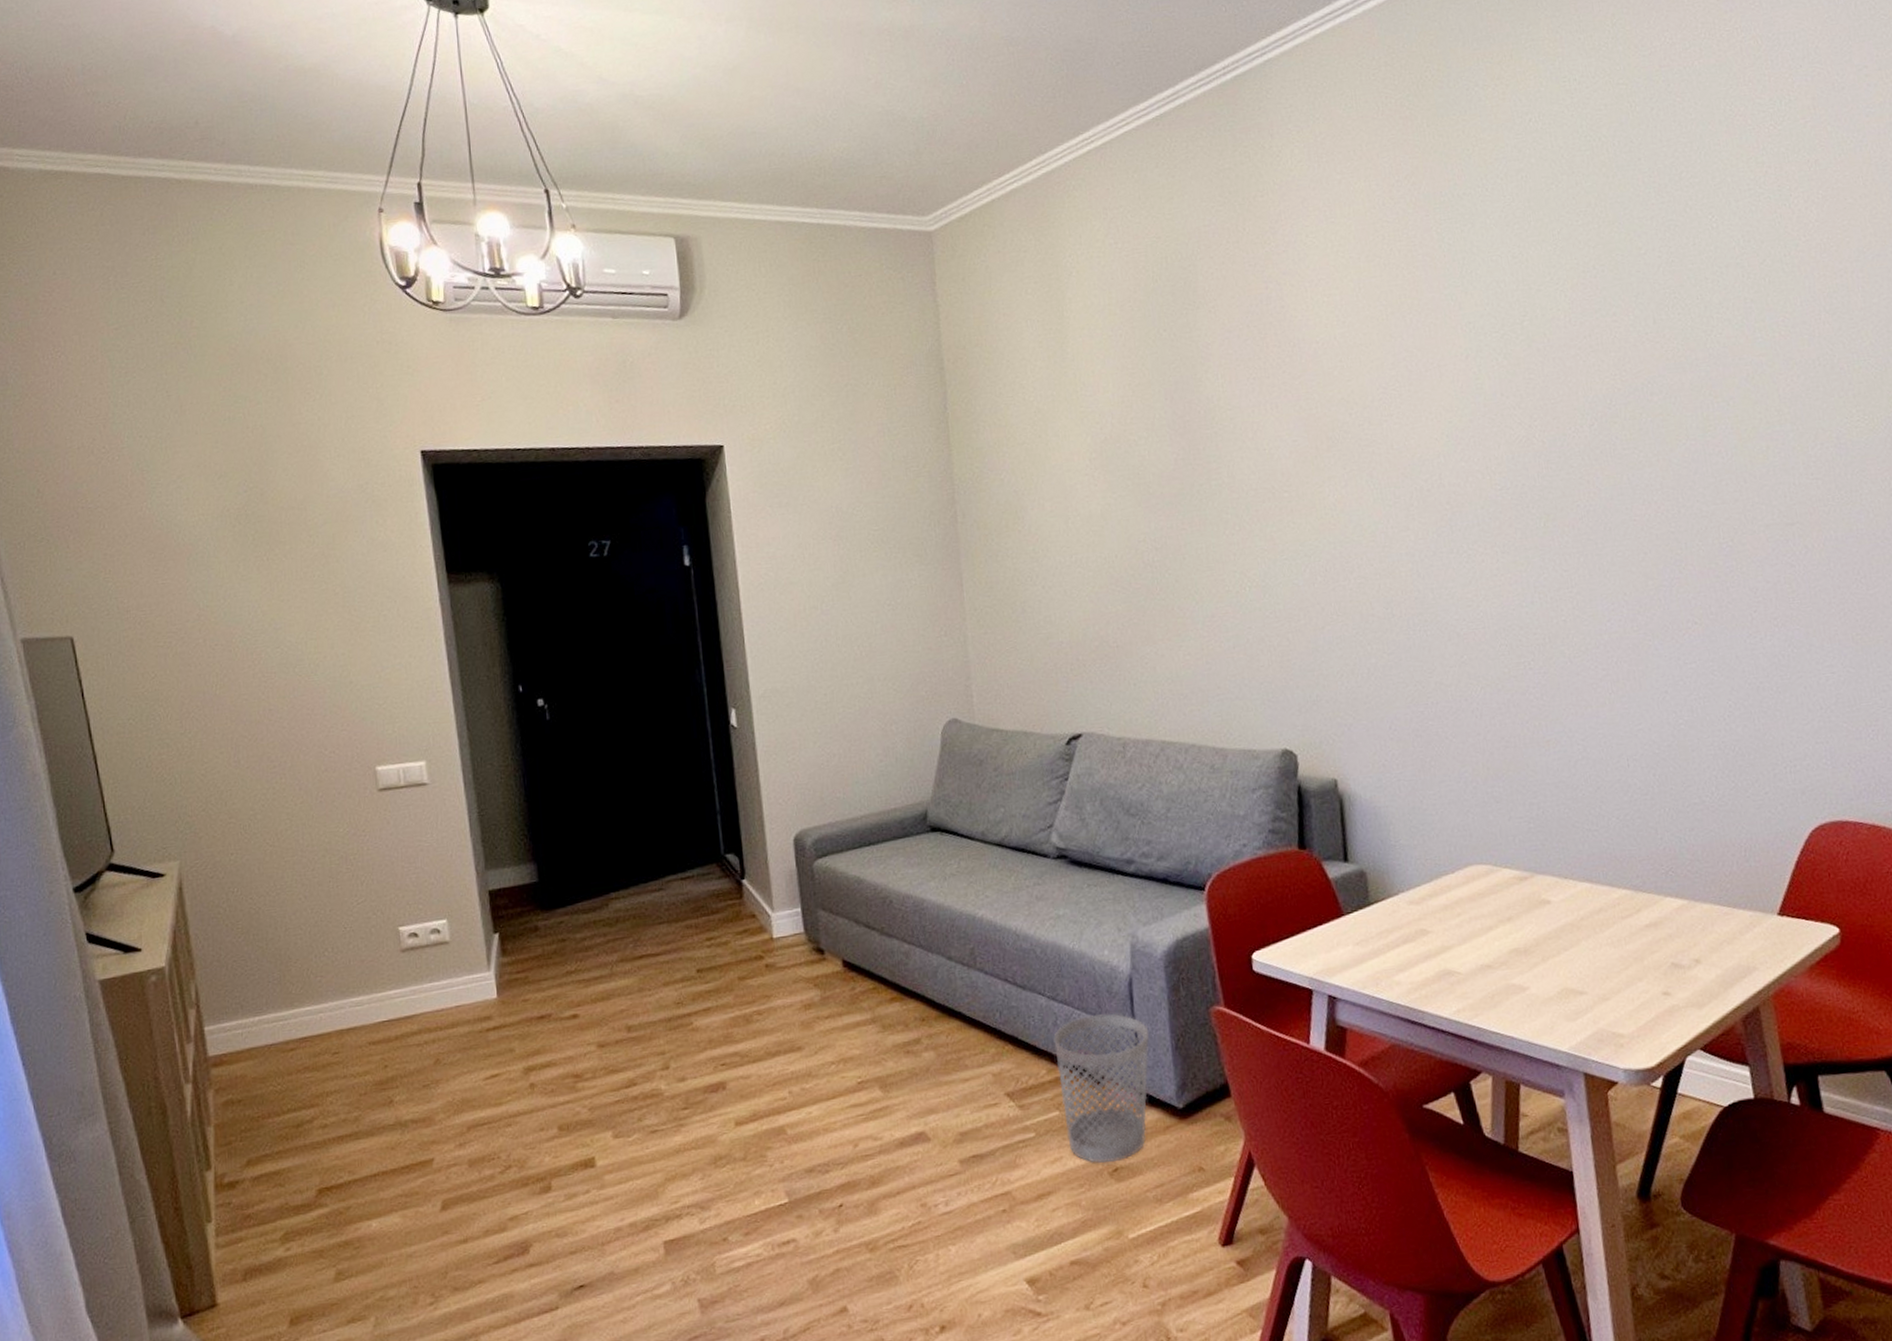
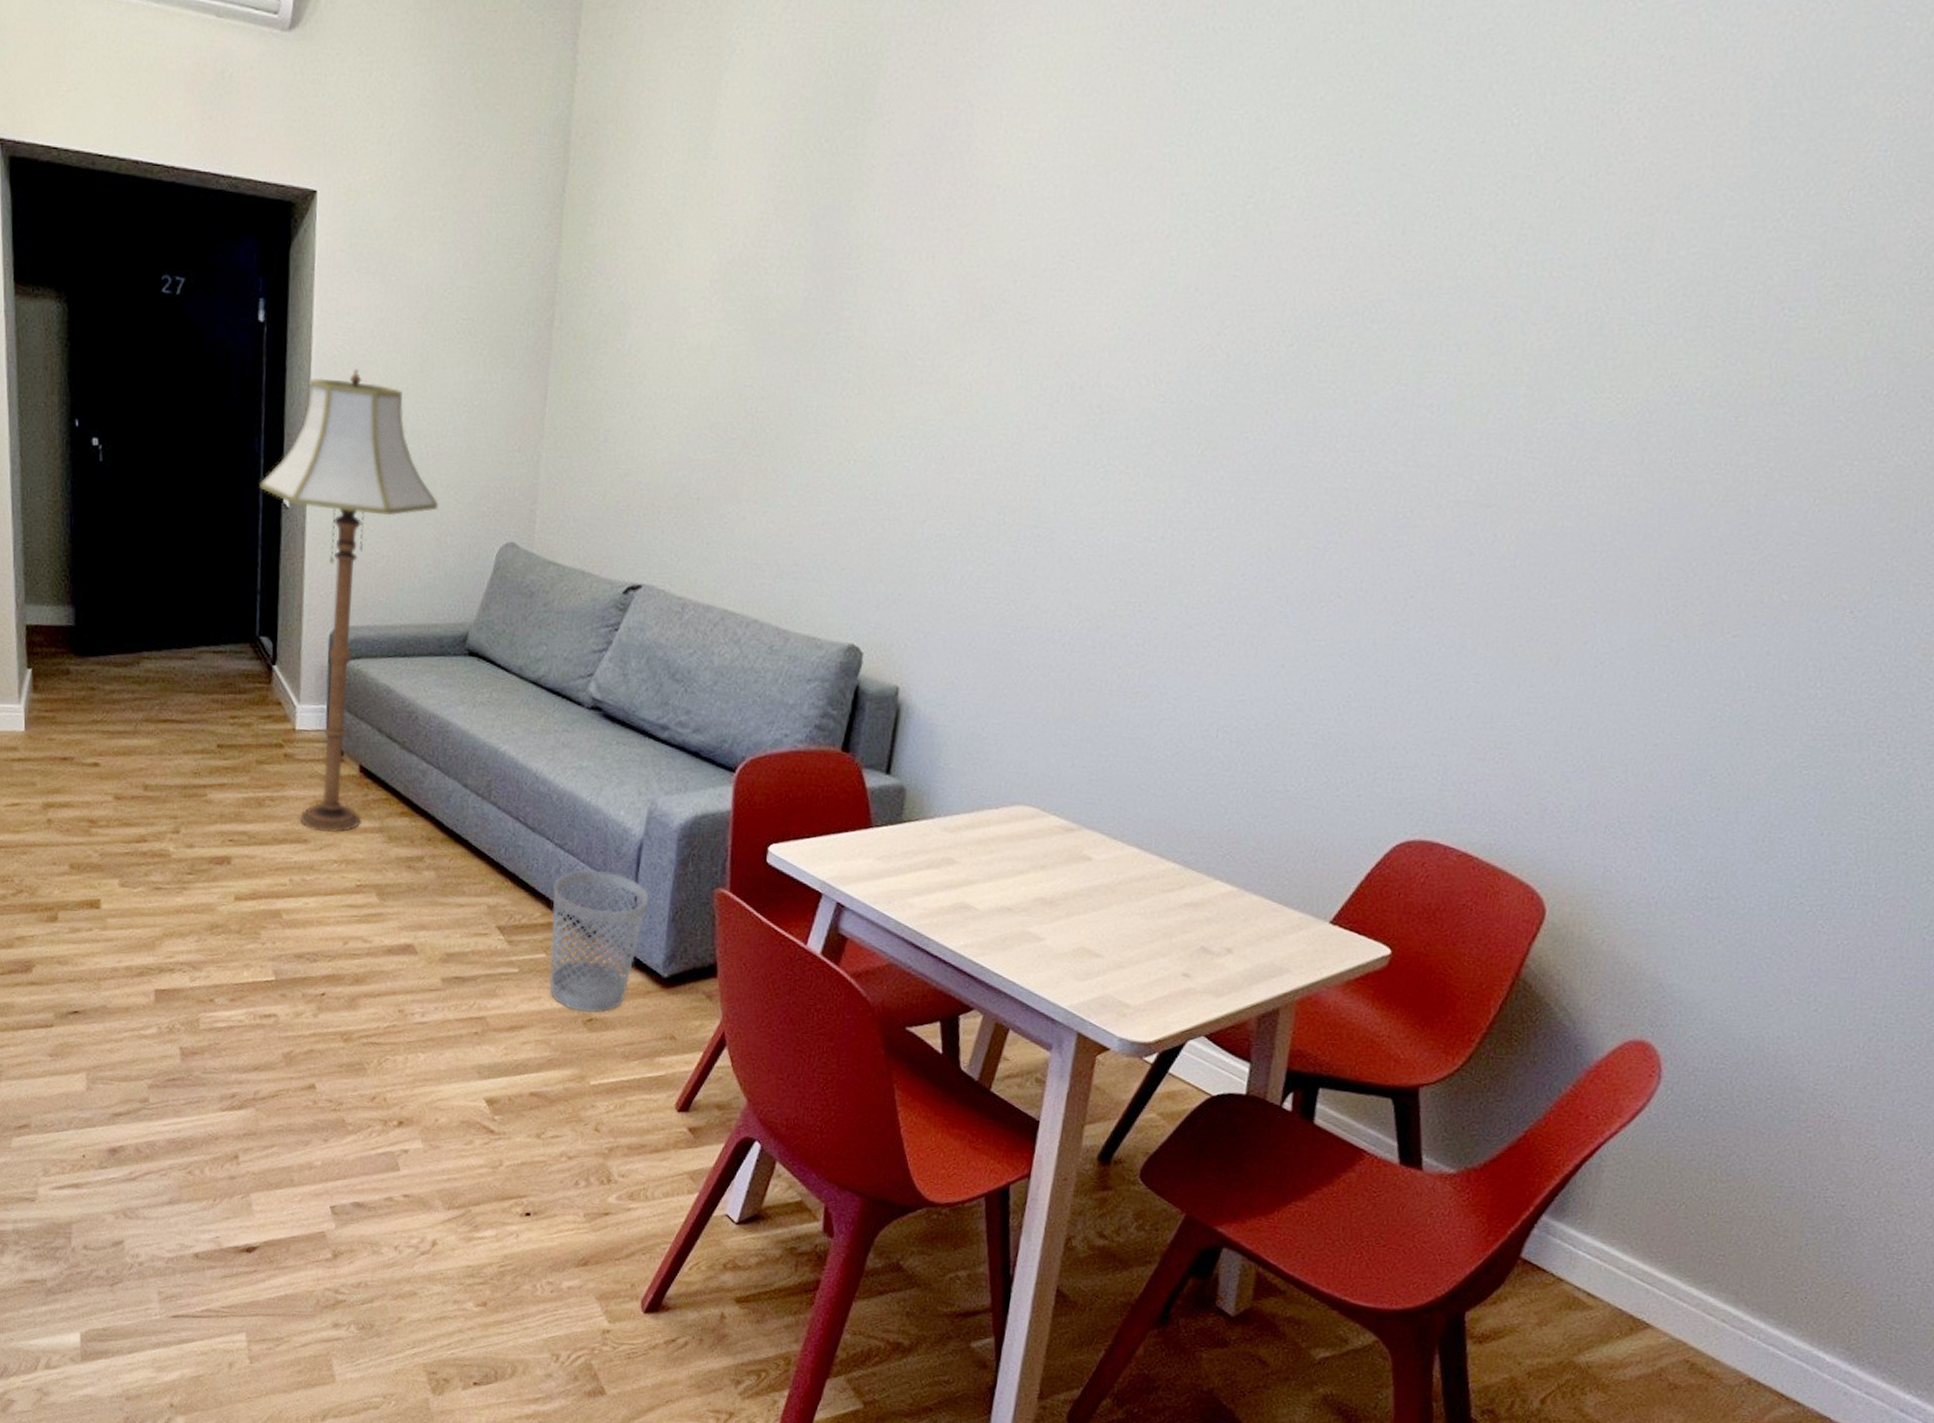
floor lamp: none [705,591,879,1037] -> present [259,368,439,833]

